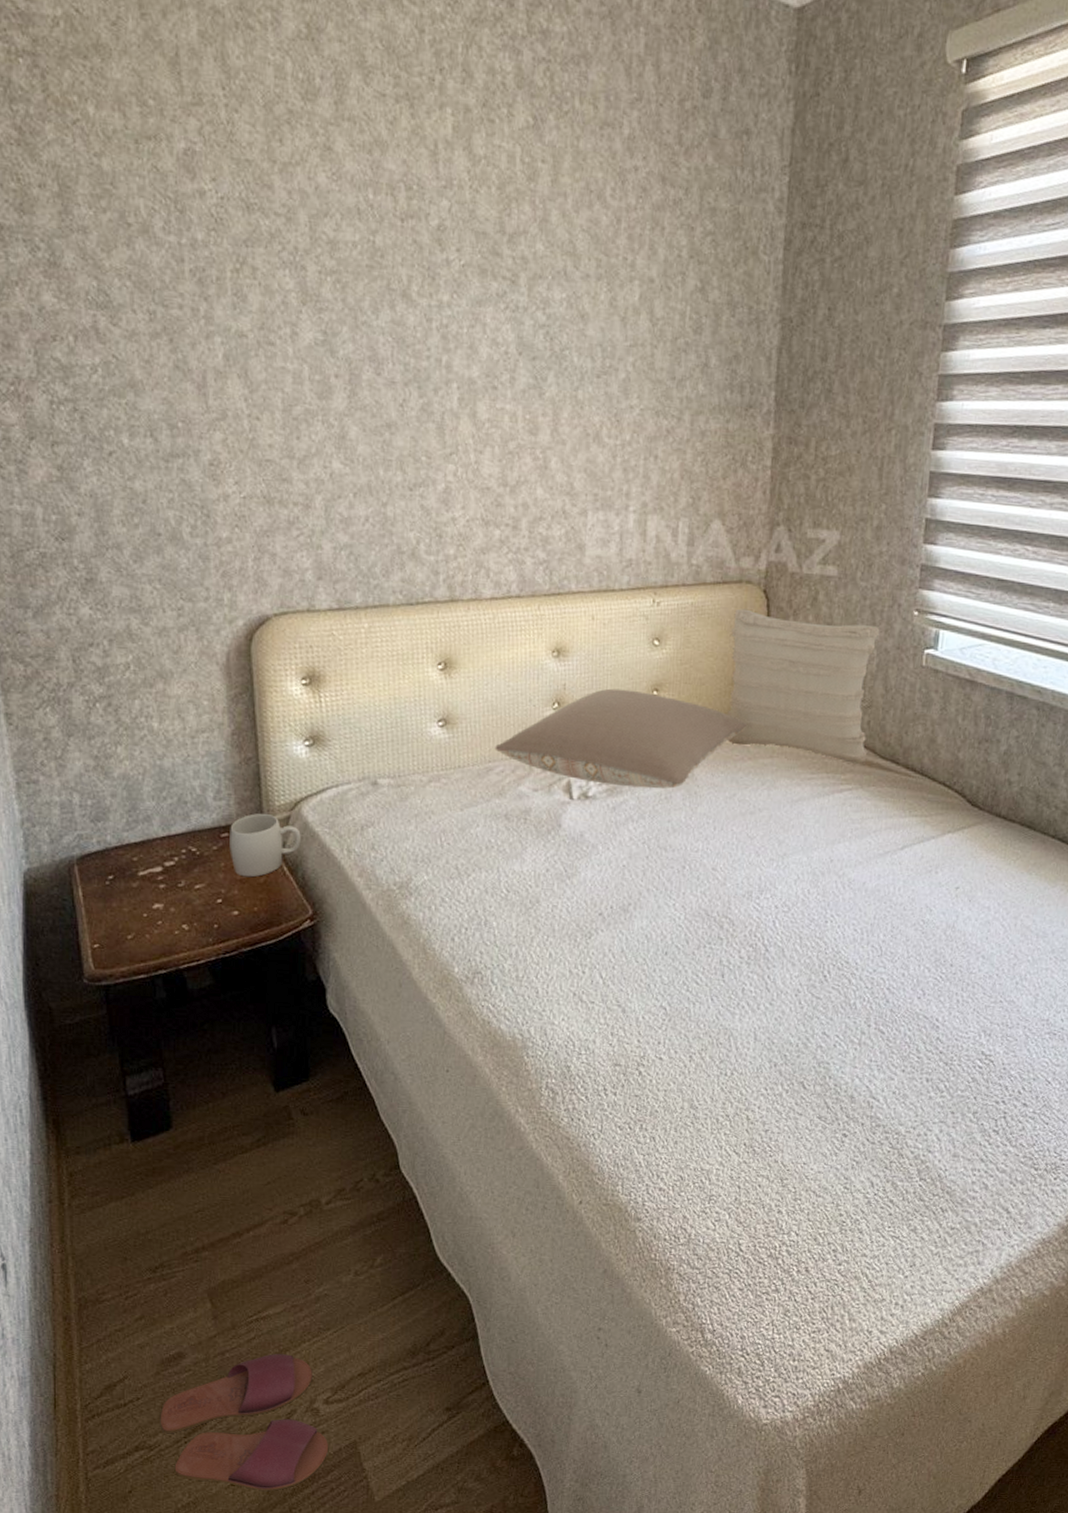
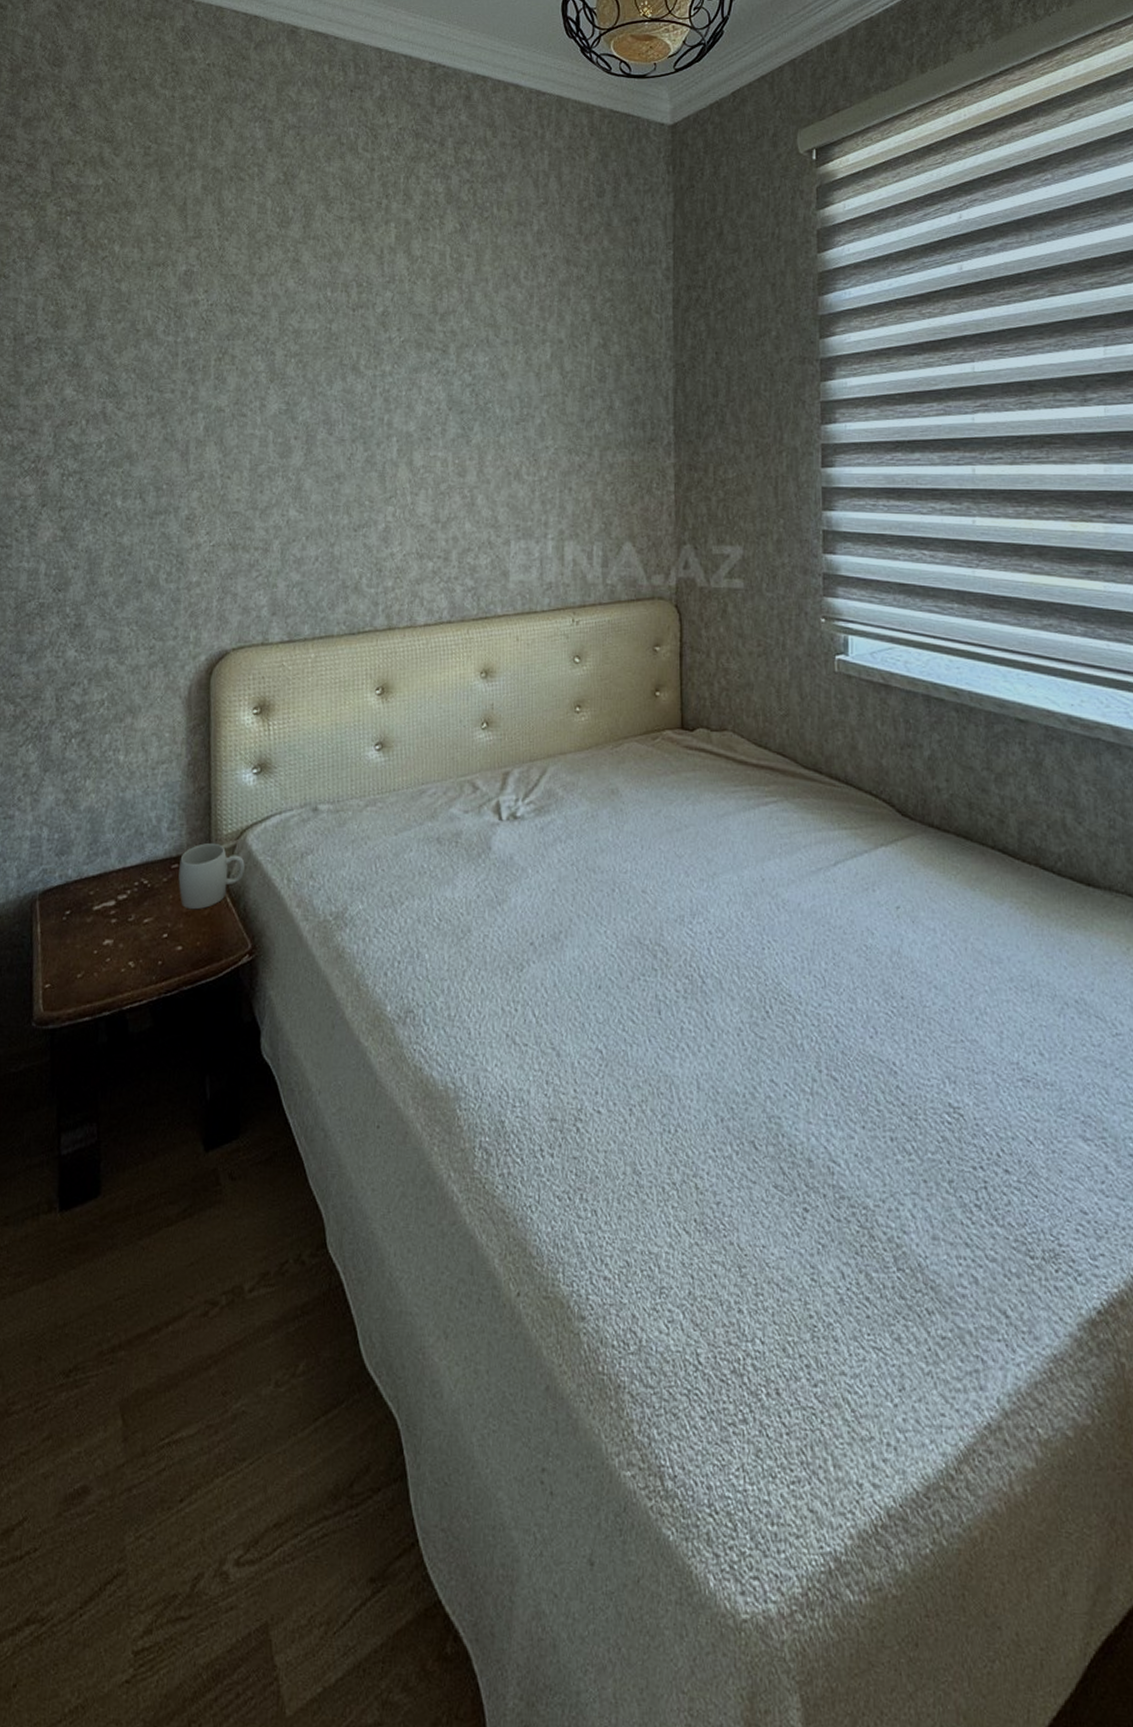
slippers: present [160,1354,329,1491] -> none [55,1492,237,1693]
pillow: present [494,688,748,789] -> none [427,706,669,807]
pillow: present [727,608,880,764] -> none [647,623,790,774]

